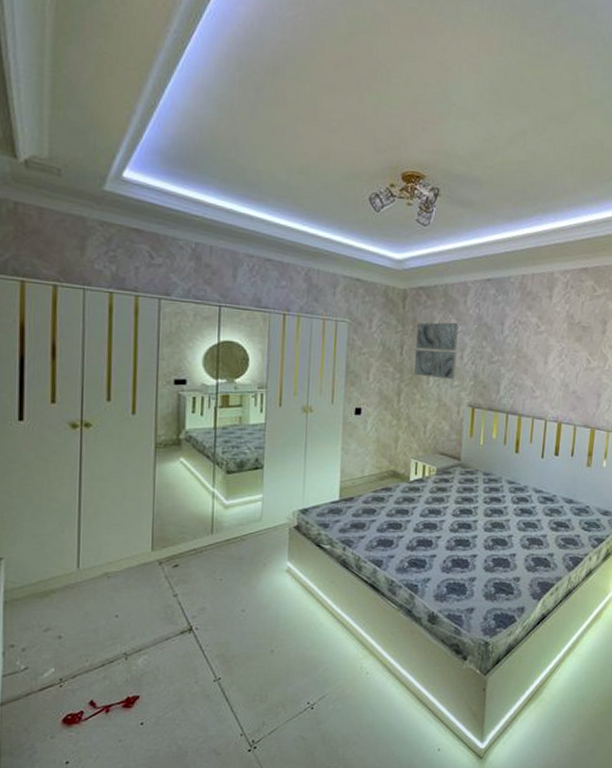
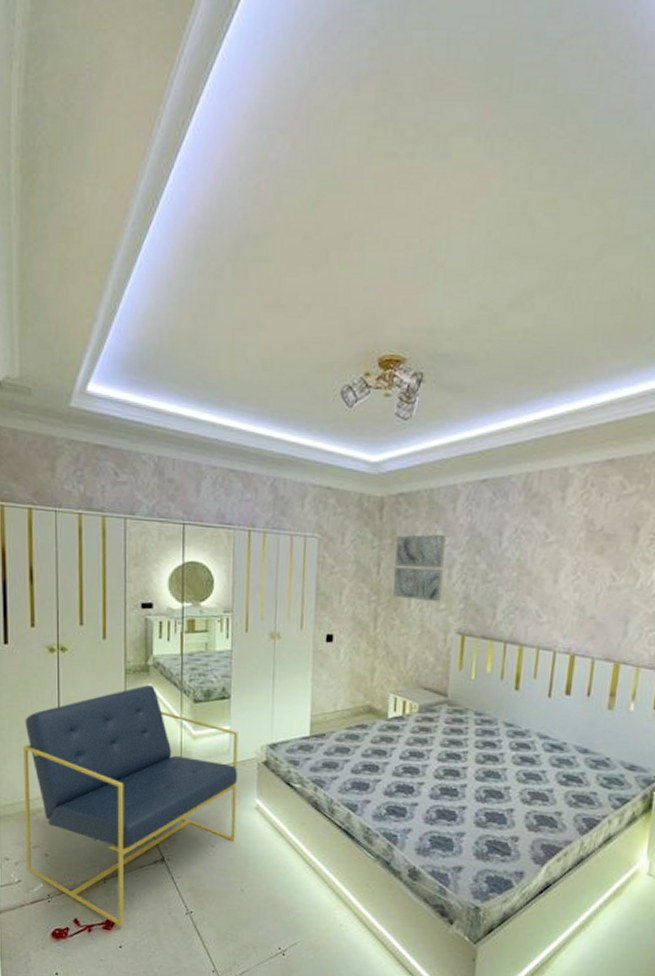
armchair: none [35,457,271,702] -> present [22,684,238,926]

